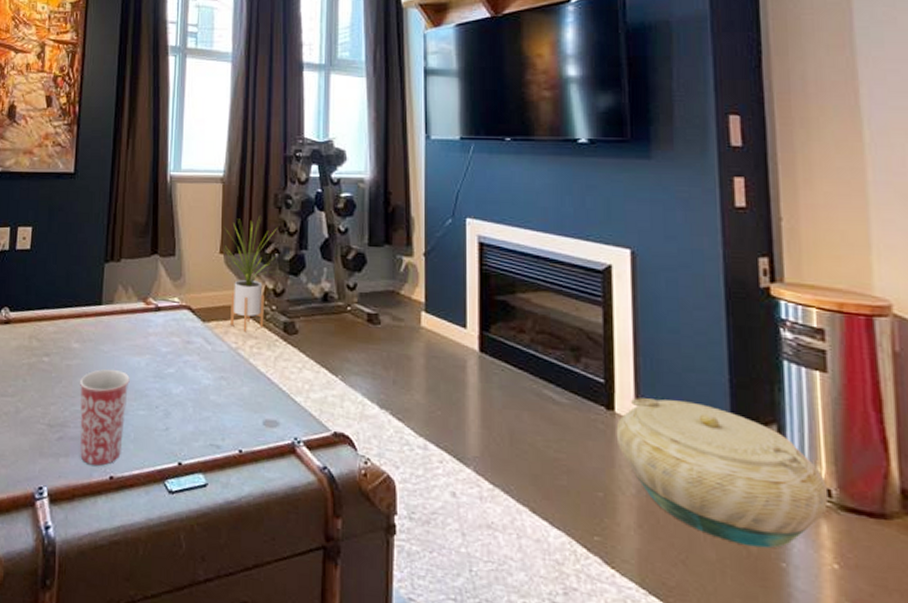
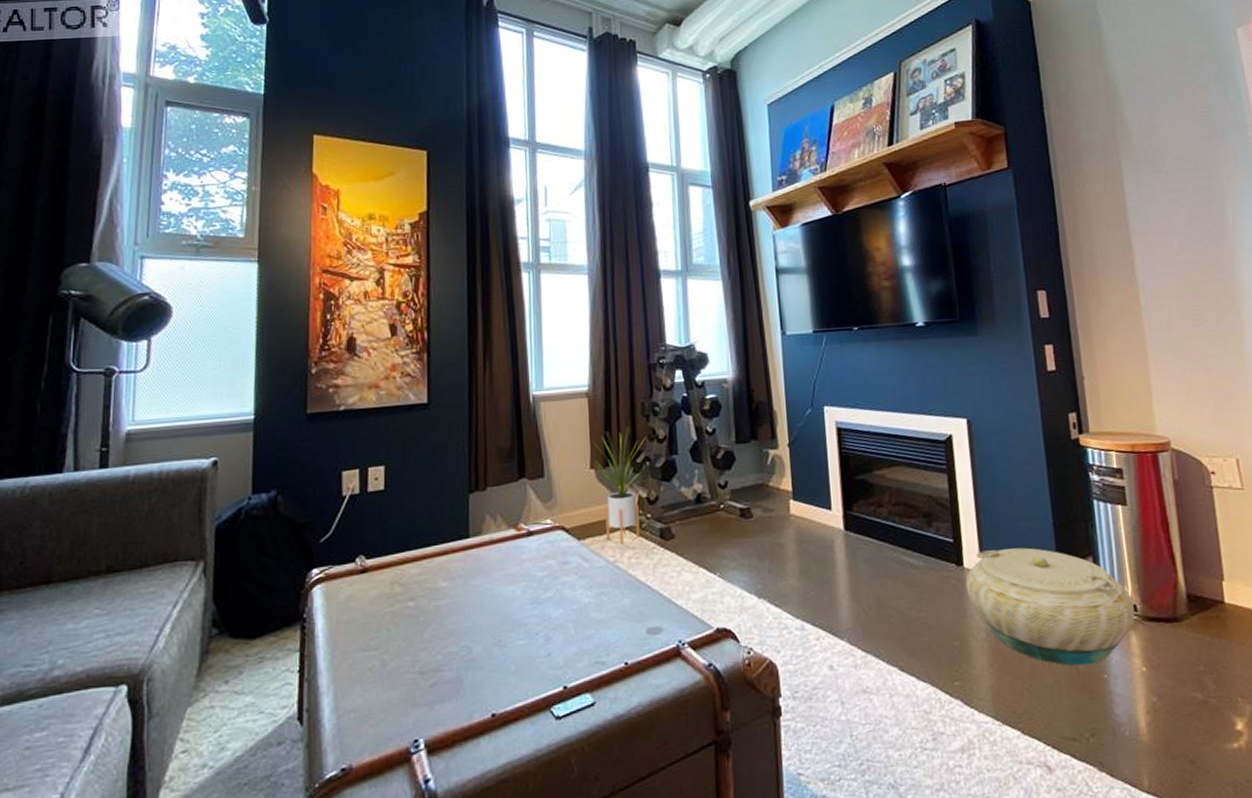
mug: present [80,369,130,466] -> none [451,602,506,706]

